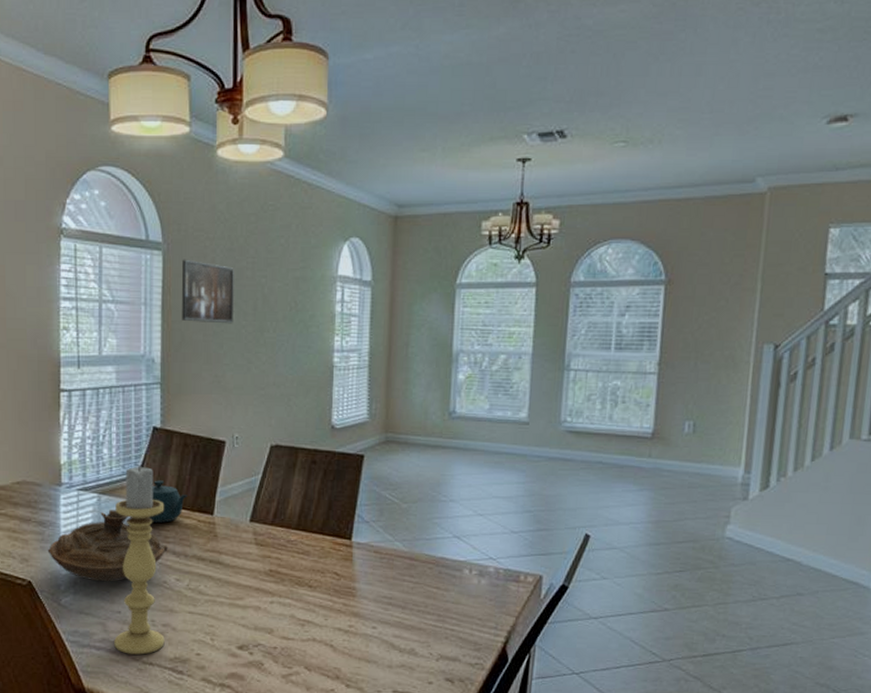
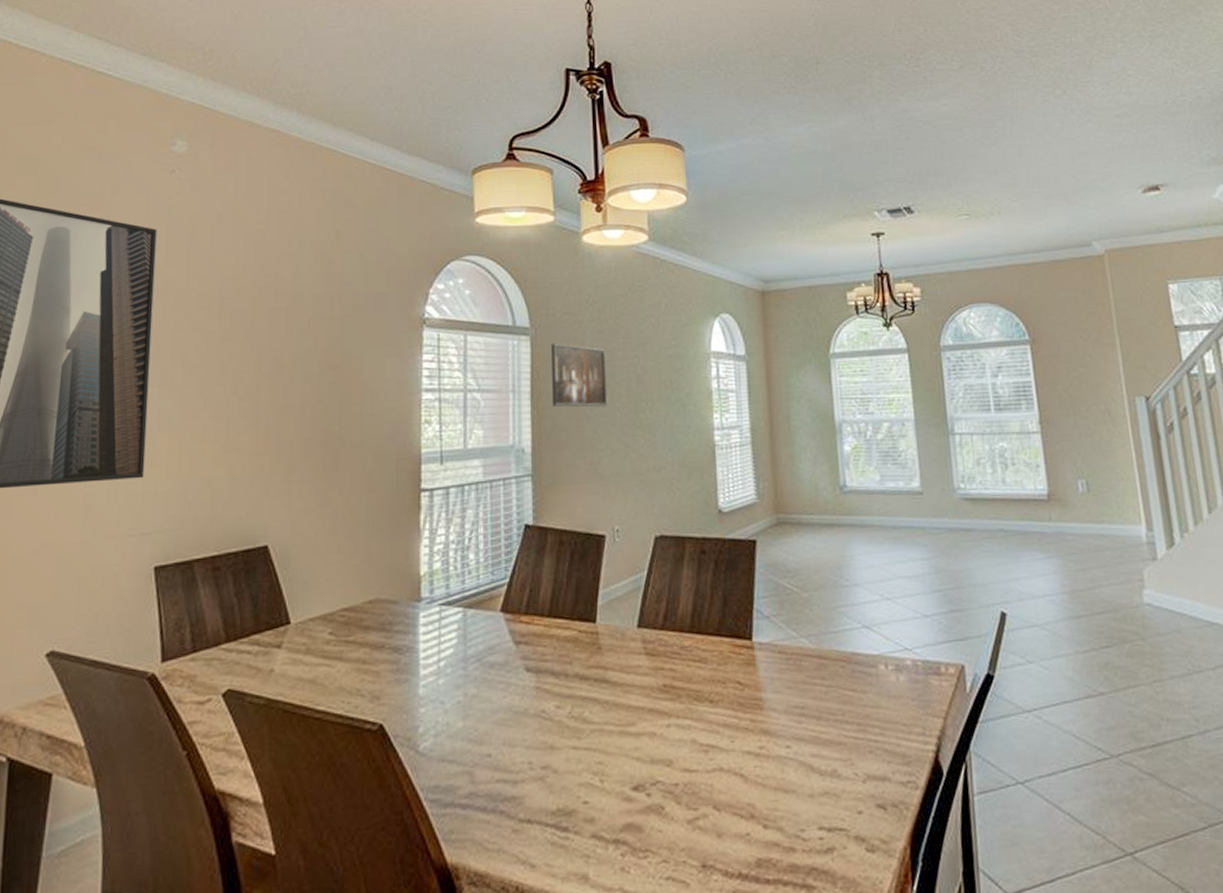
decorative bowl: present [47,510,168,582] -> none [403,626,546,718]
candle holder: present [114,464,165,655] -> none [484,569,545,811]
teapot: present [148,480,188,523] -> none [521,586,566,637]

